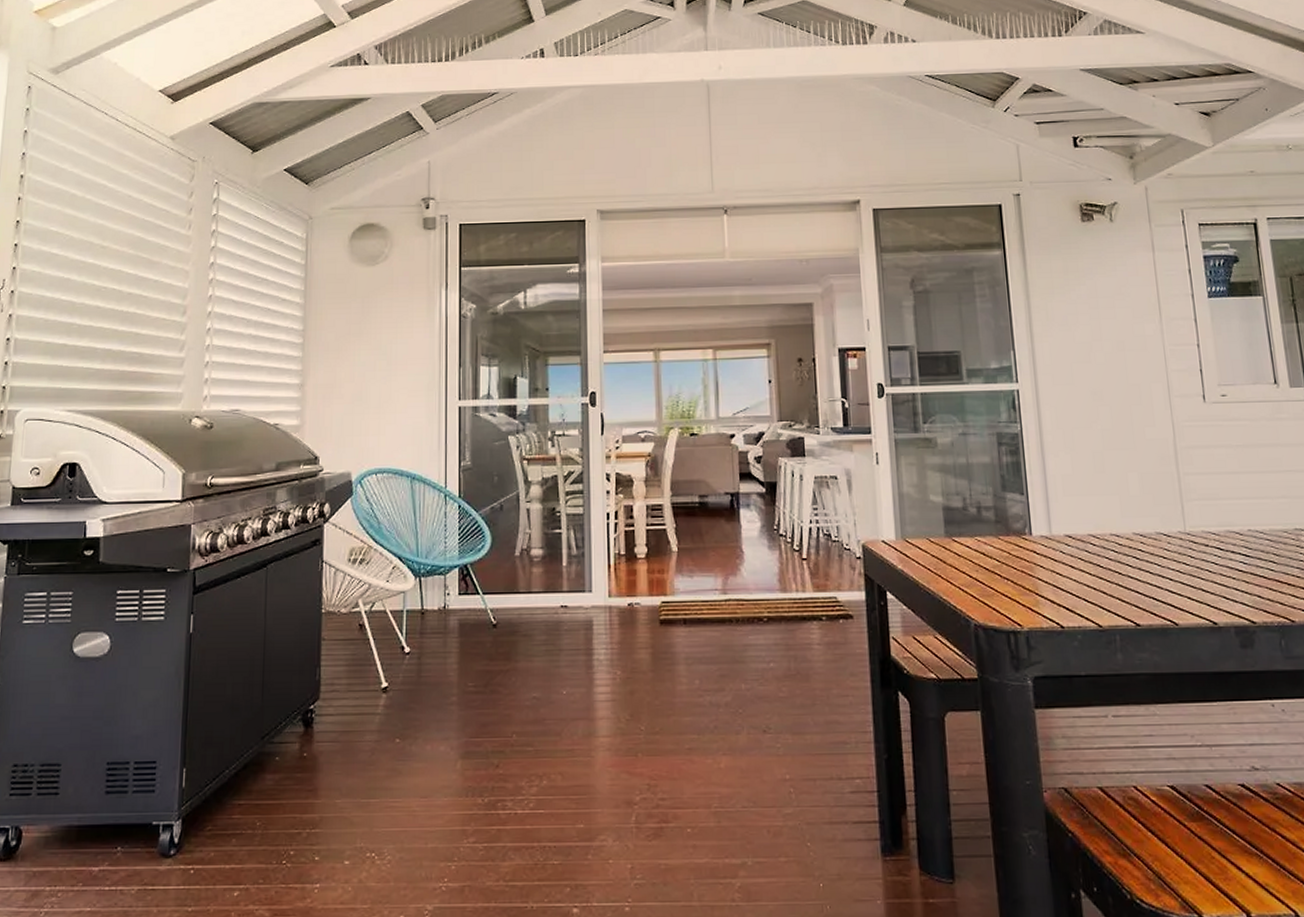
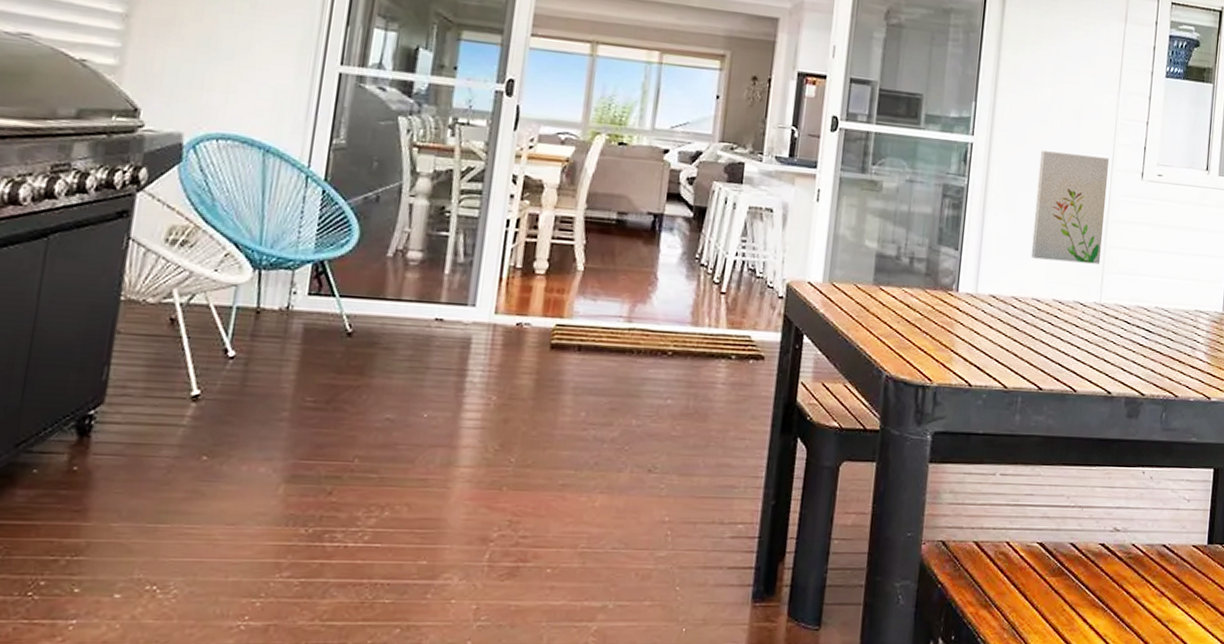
wall art: none [1090,386,1177,494] -> present [1031,150,1110,264]

